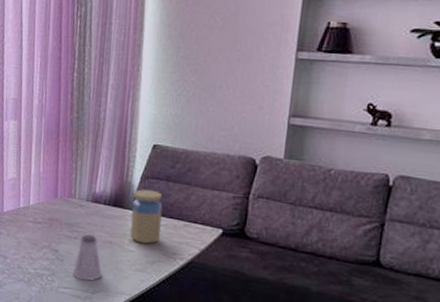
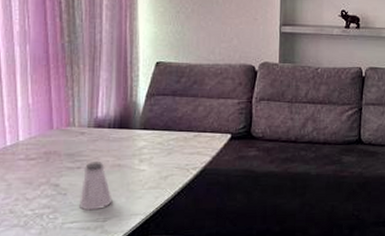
jar: present [130,189,163,244] -> none [138,106,172,161]

